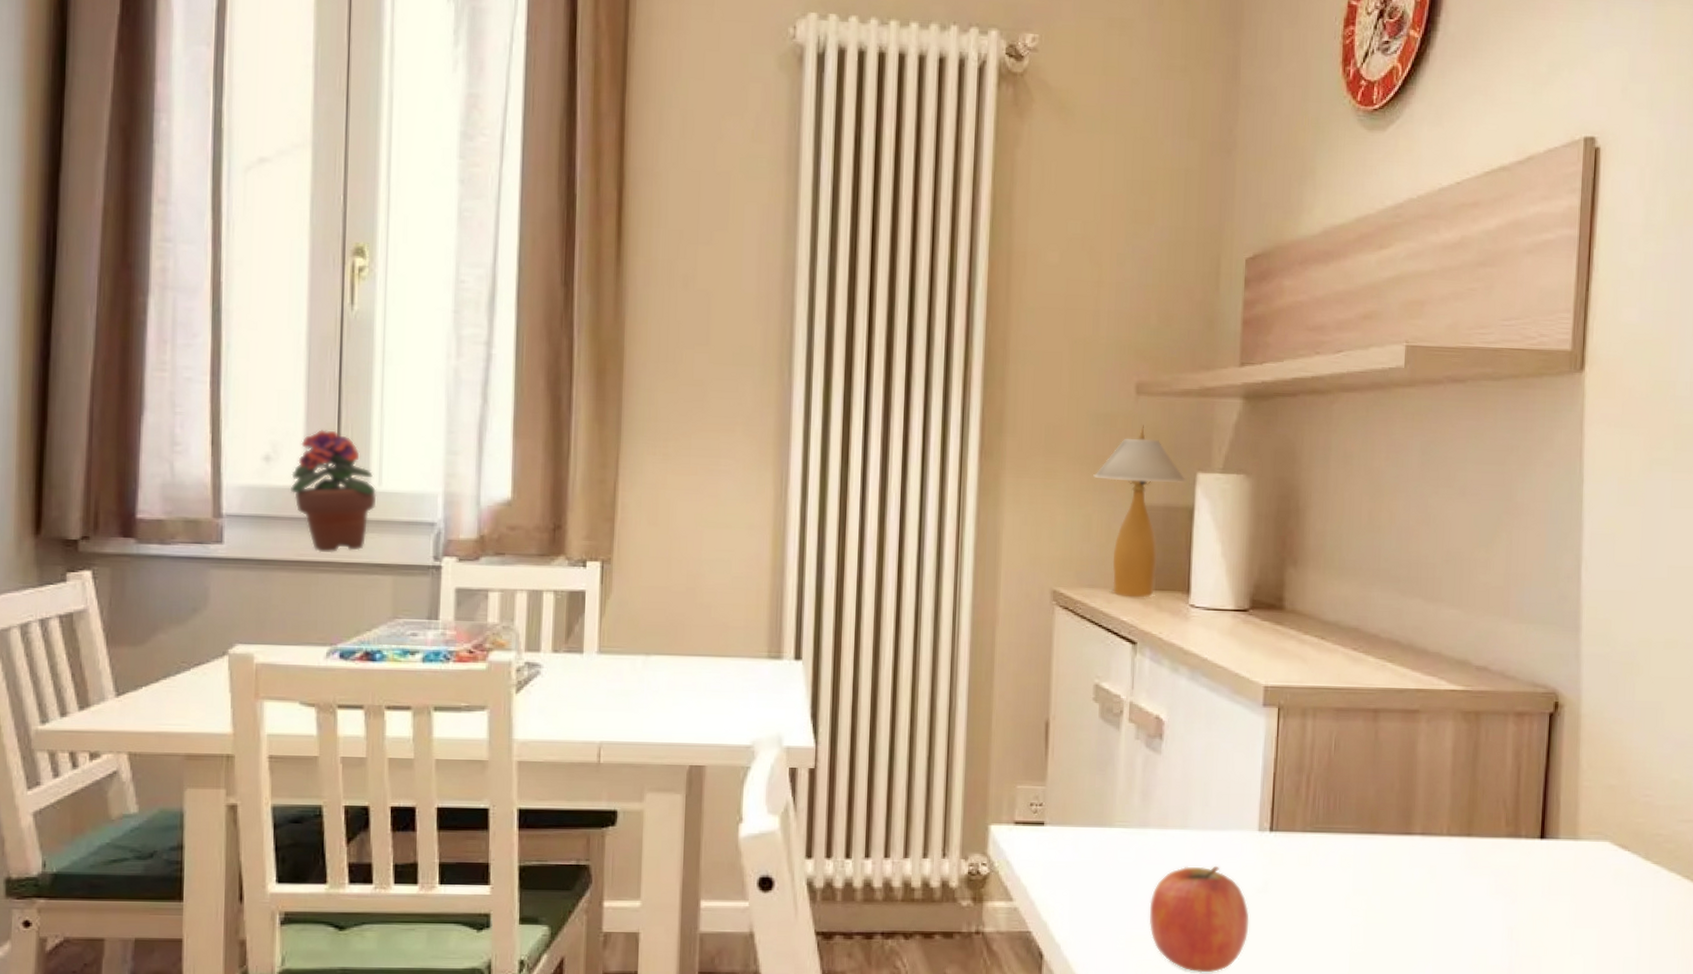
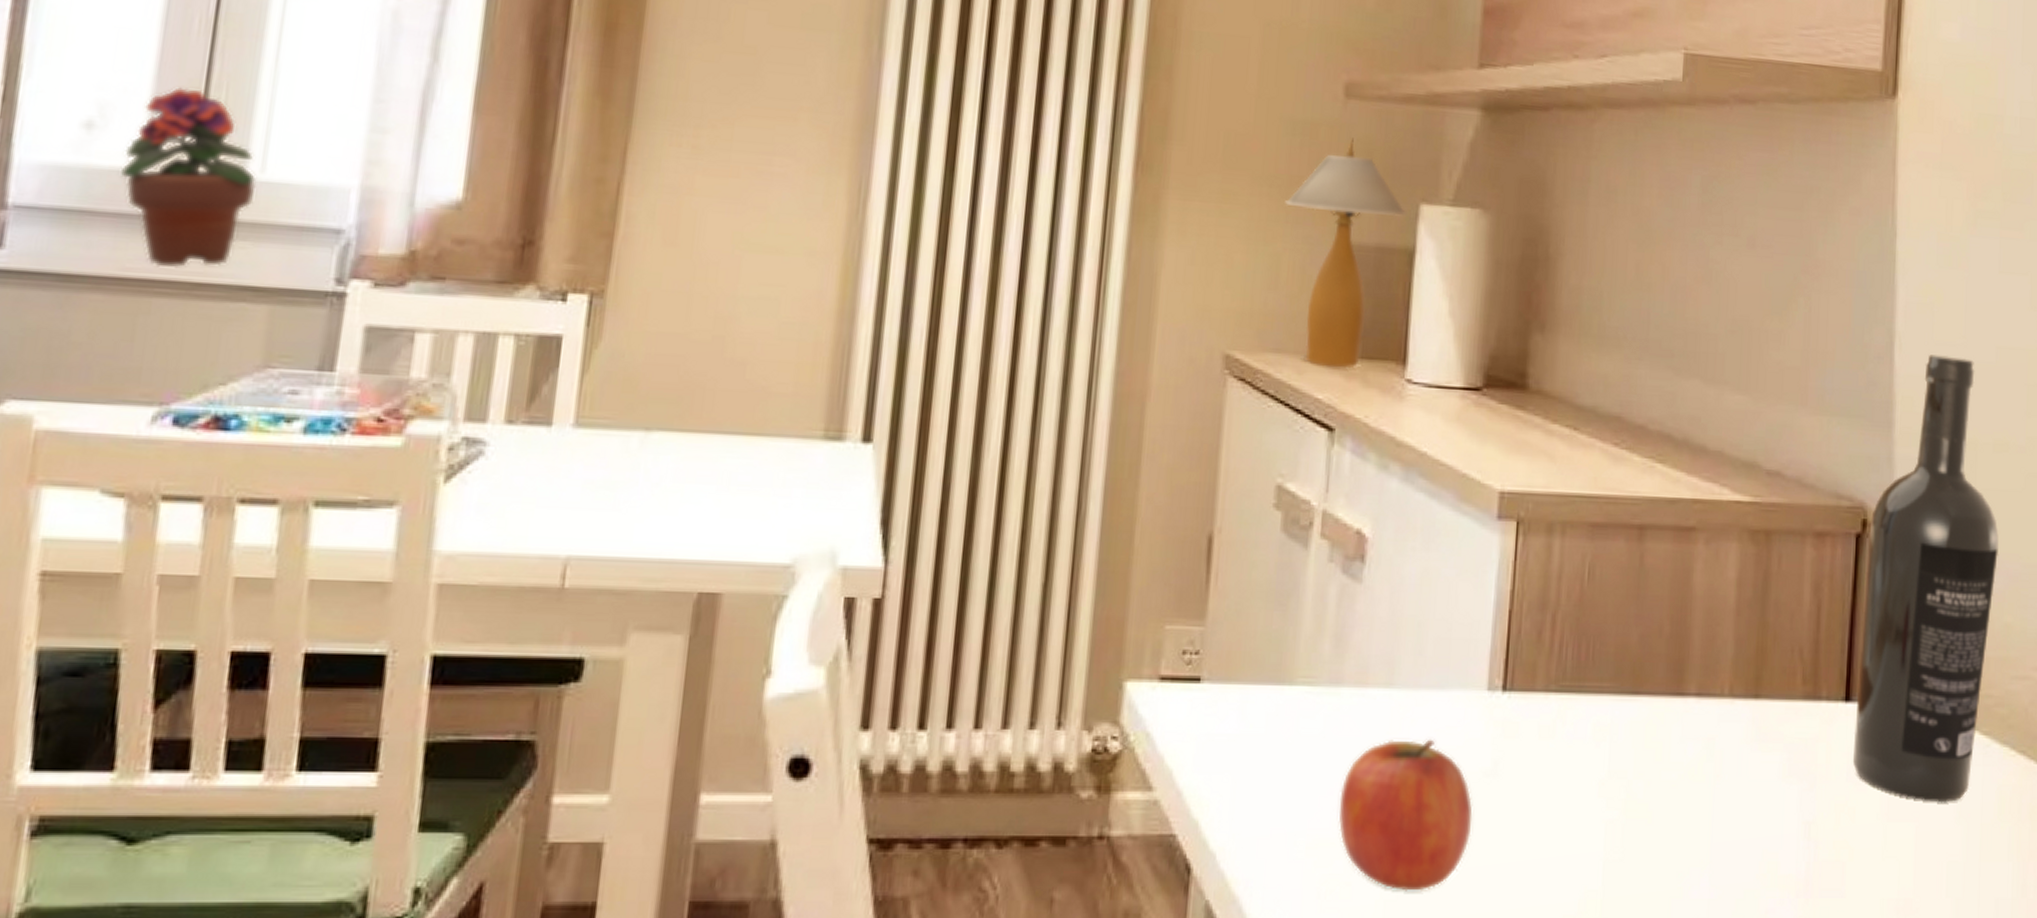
wine bottle: none [1546,573,1669,914] -> present [1852,354,2000,803]

